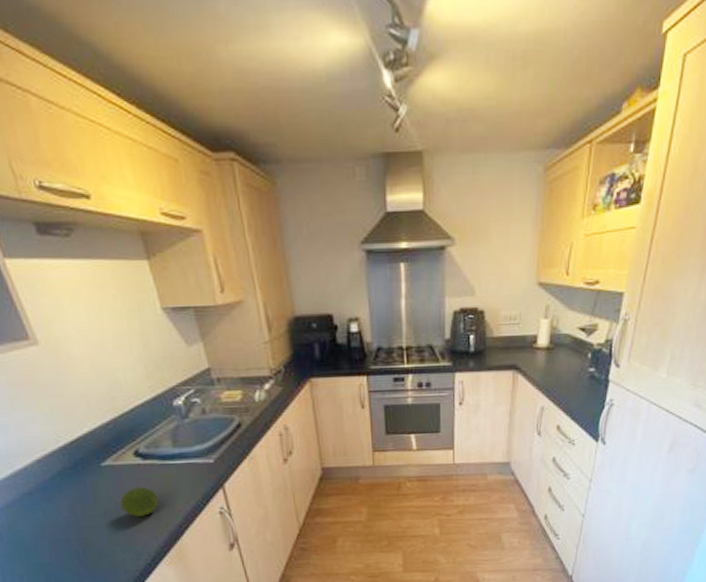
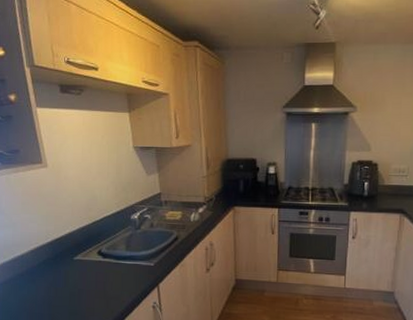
fruit: present [120,486,159,517] -> none [82,278,110,302]

